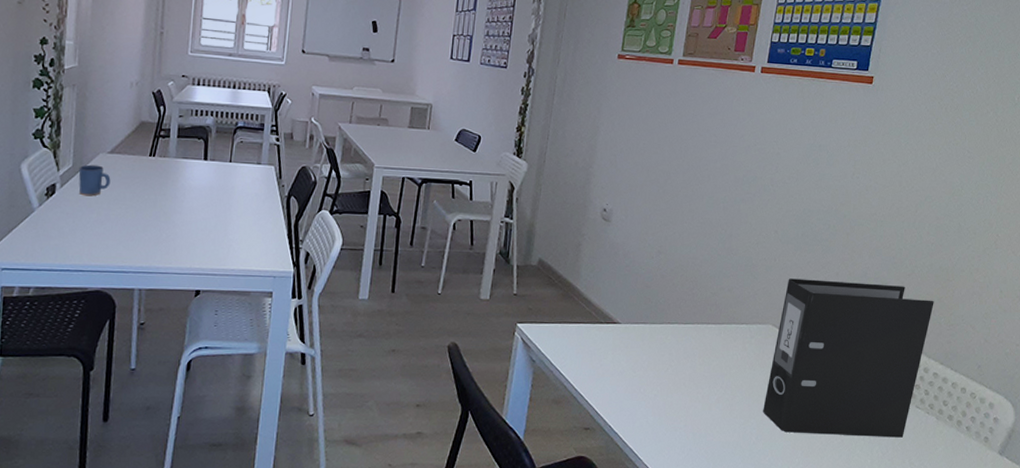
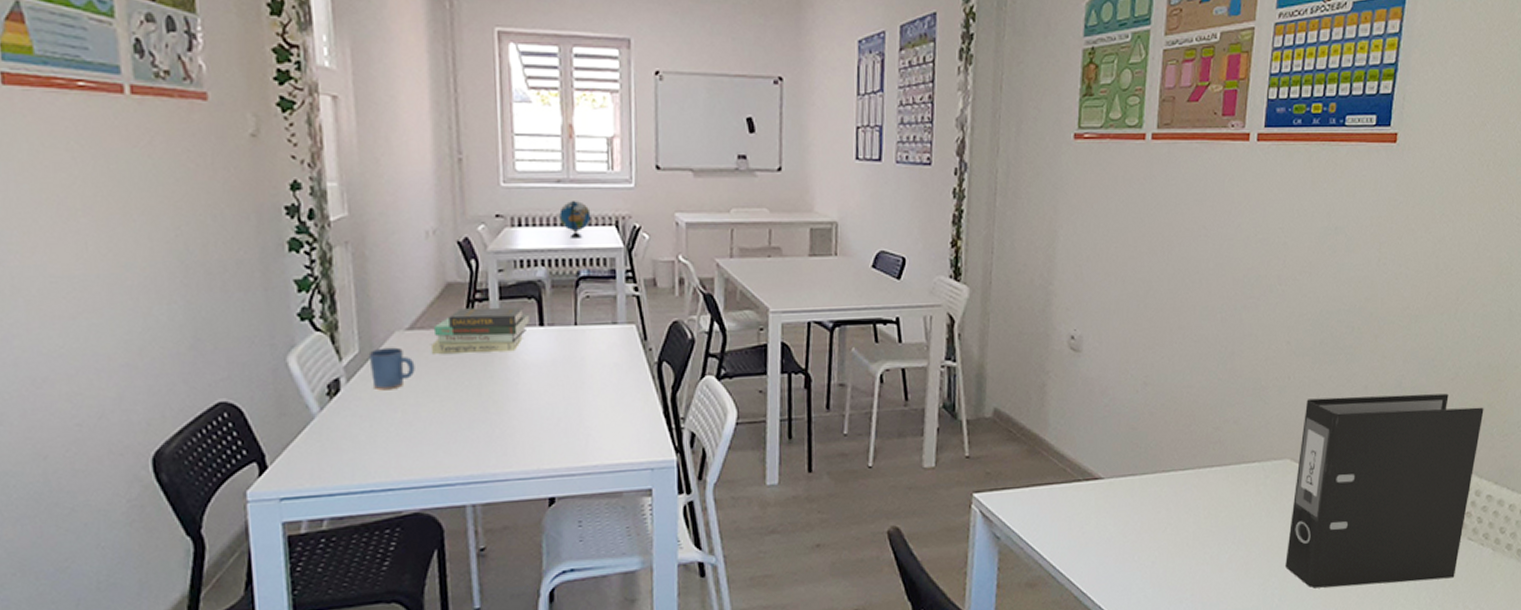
books: none [123,141,197,177] -> present [430,307,529,354]
globe: none [228,69,251,98] -> present [559,200,591,239]

